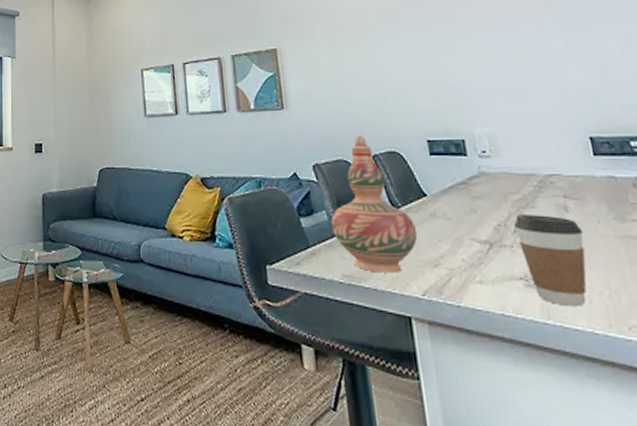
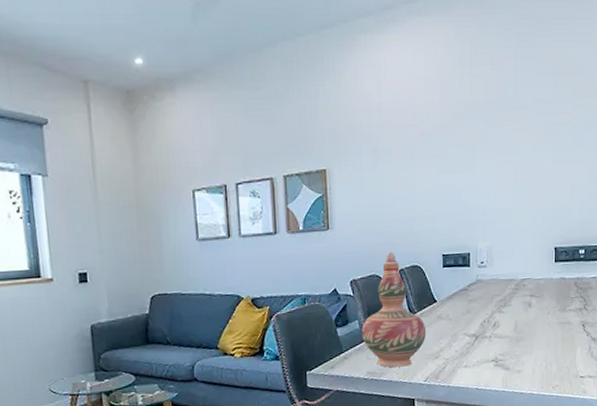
coffee cup: present [513,215,587,306] -> none [494,311,538,377]

